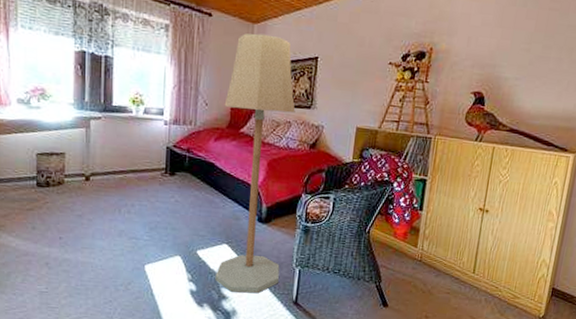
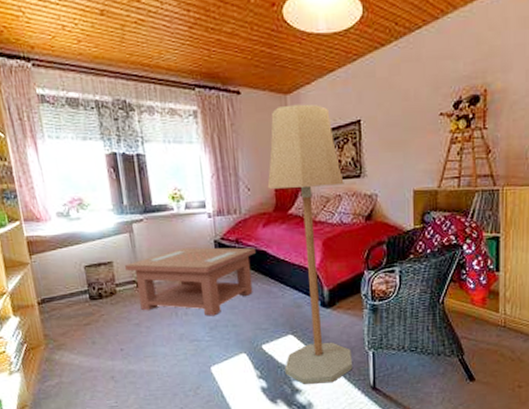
coffee table: none [77,150,204,218] -> present [125,247,255,316]

